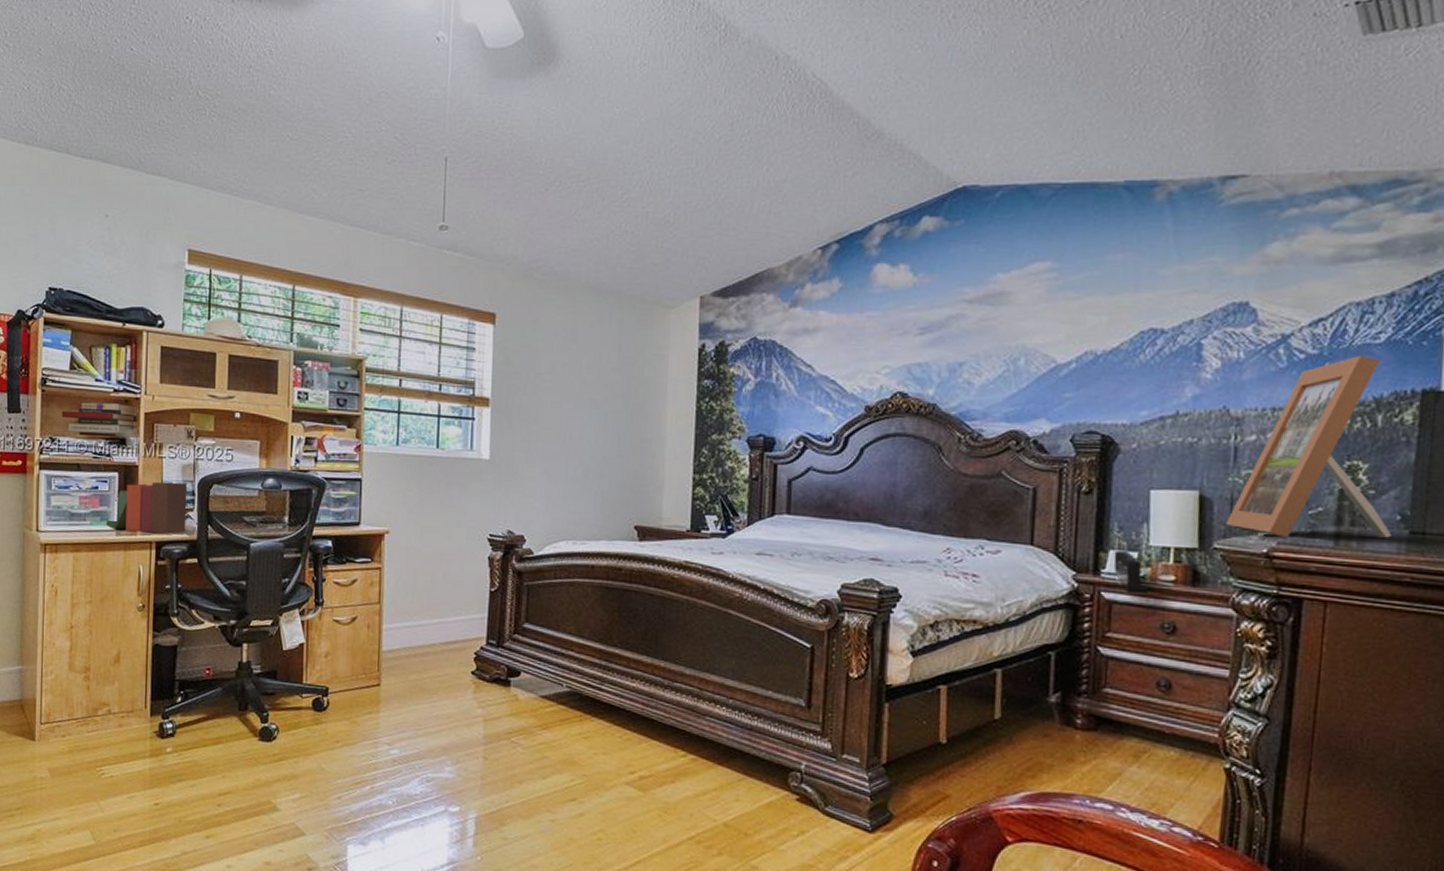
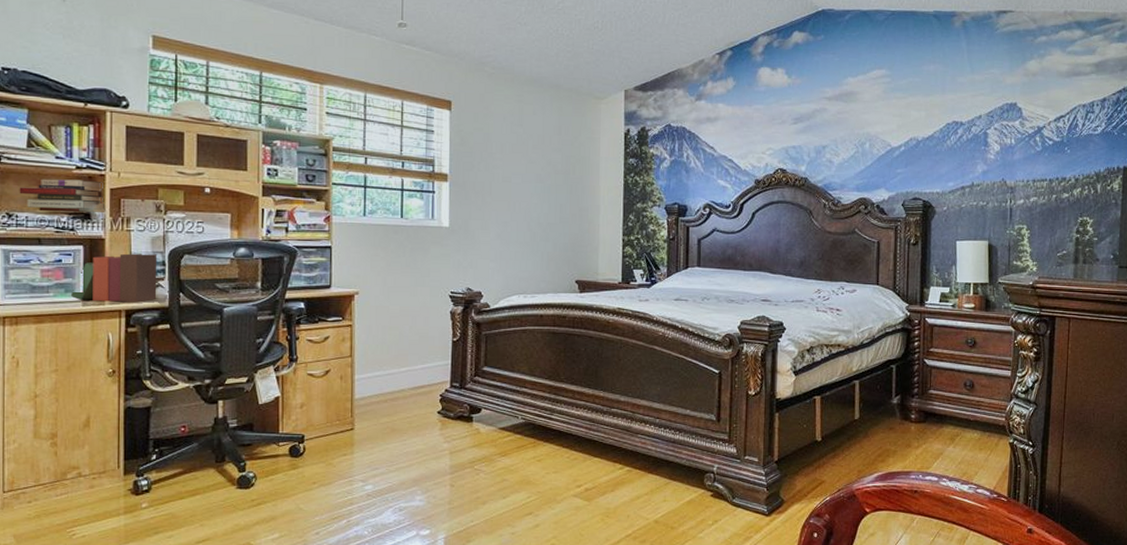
alarm clock: present [1113,550,1149,595] -> none [933,286,957,319]
picture frame: present [1226,355,1392,539] -> none [1006,142,1108,274]

